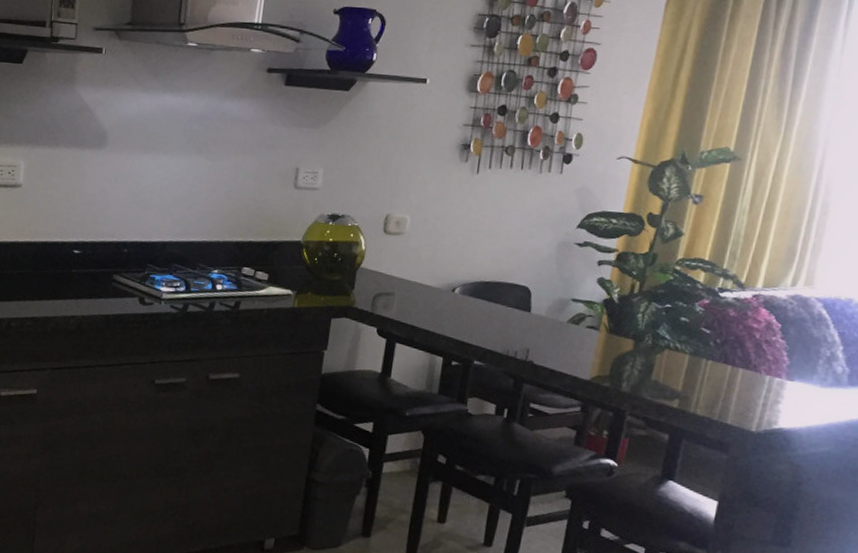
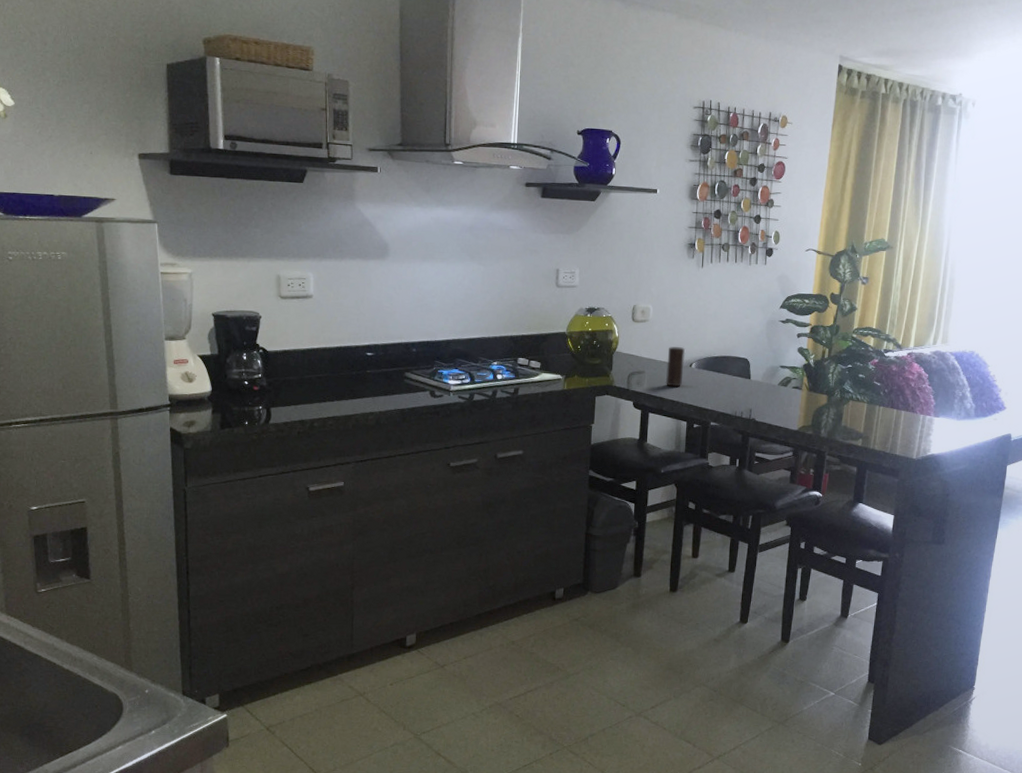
candle: none [419,266,449,315] -> present [665,347,686,387]

